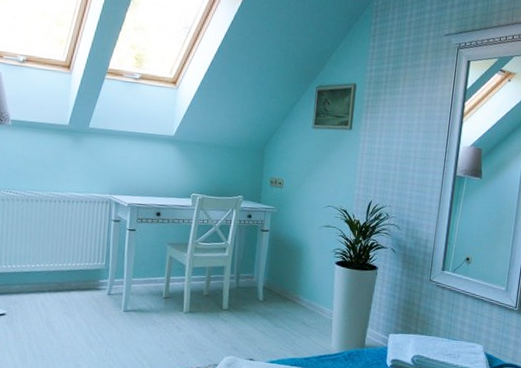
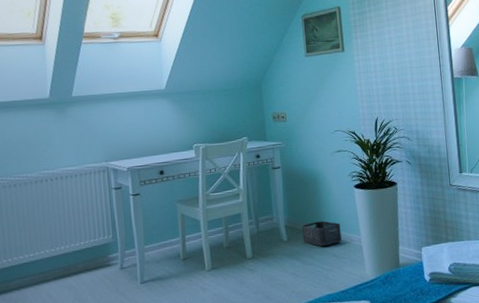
storage bin: none [277,288,316,313] -> present [302,221,342,246]

